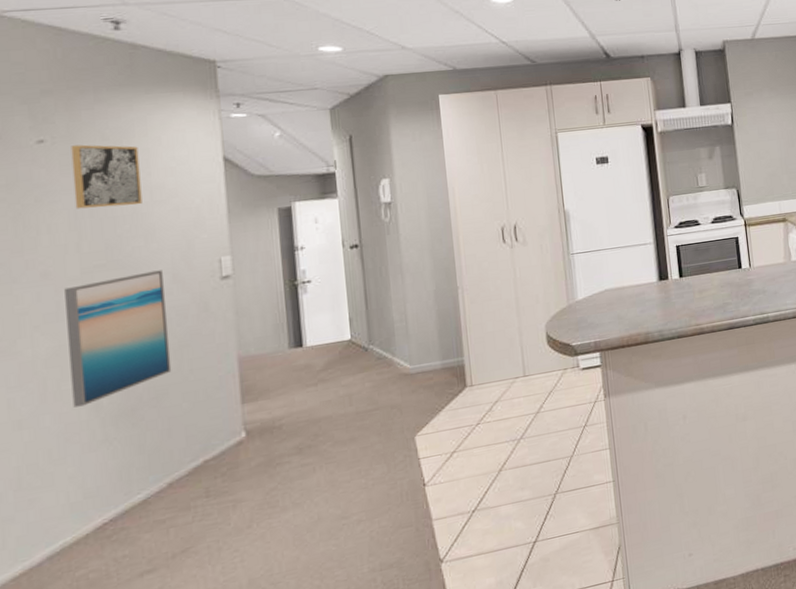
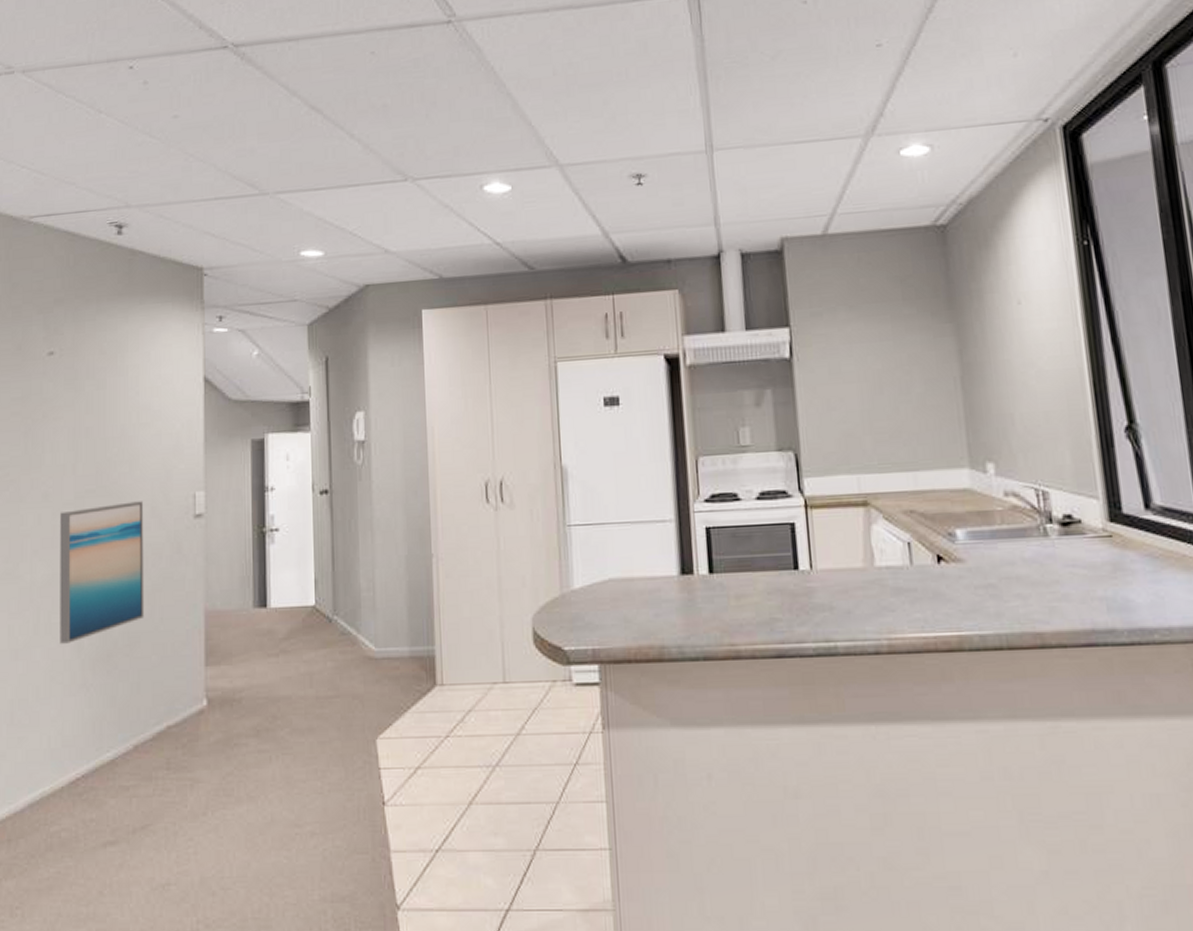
wall art: present [71,144,142,209] -> none [74,358,130,428]

